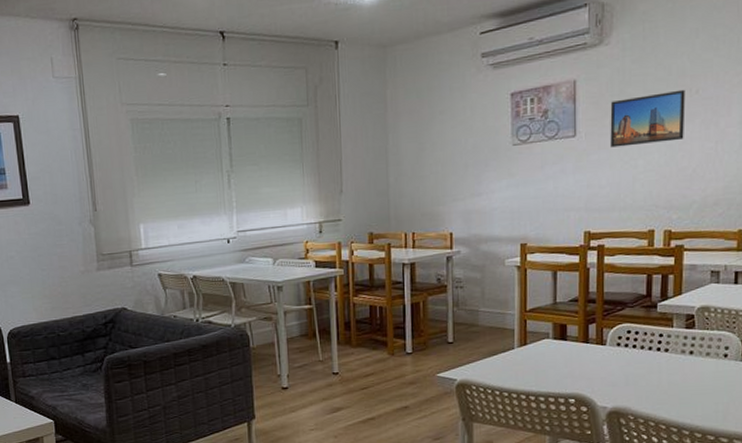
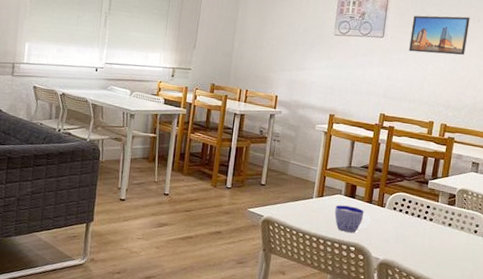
cup: none [544,350,590,382] -> present [334,205,370,233]

